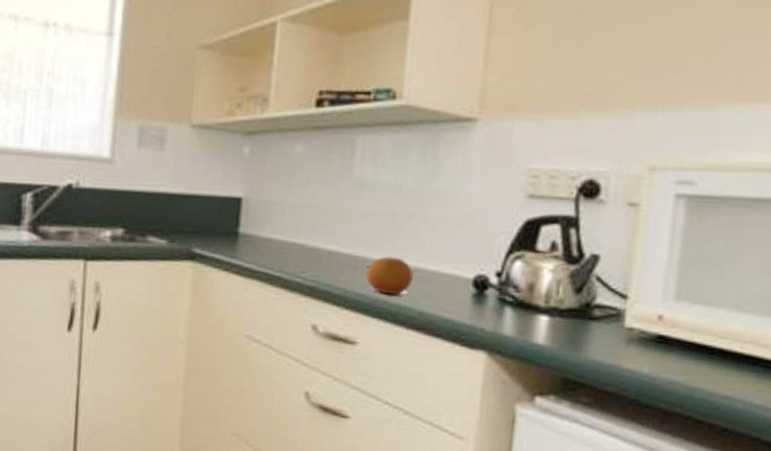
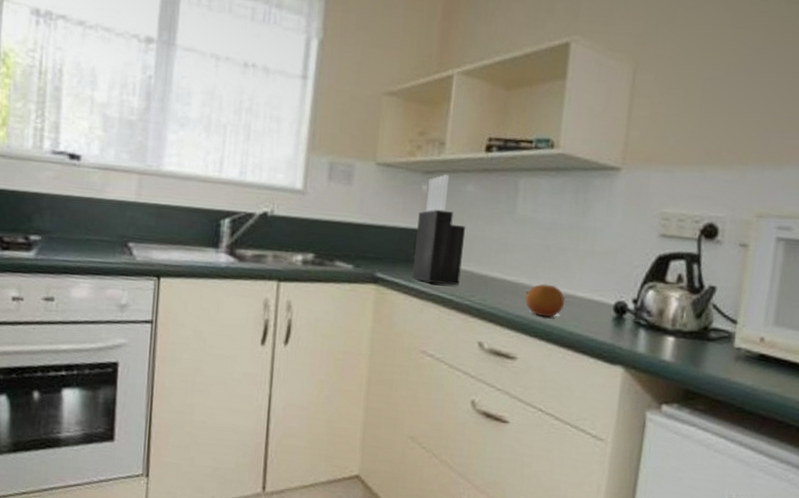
knife block: none [233,134,295,260] -> present [411,174,466,285]

